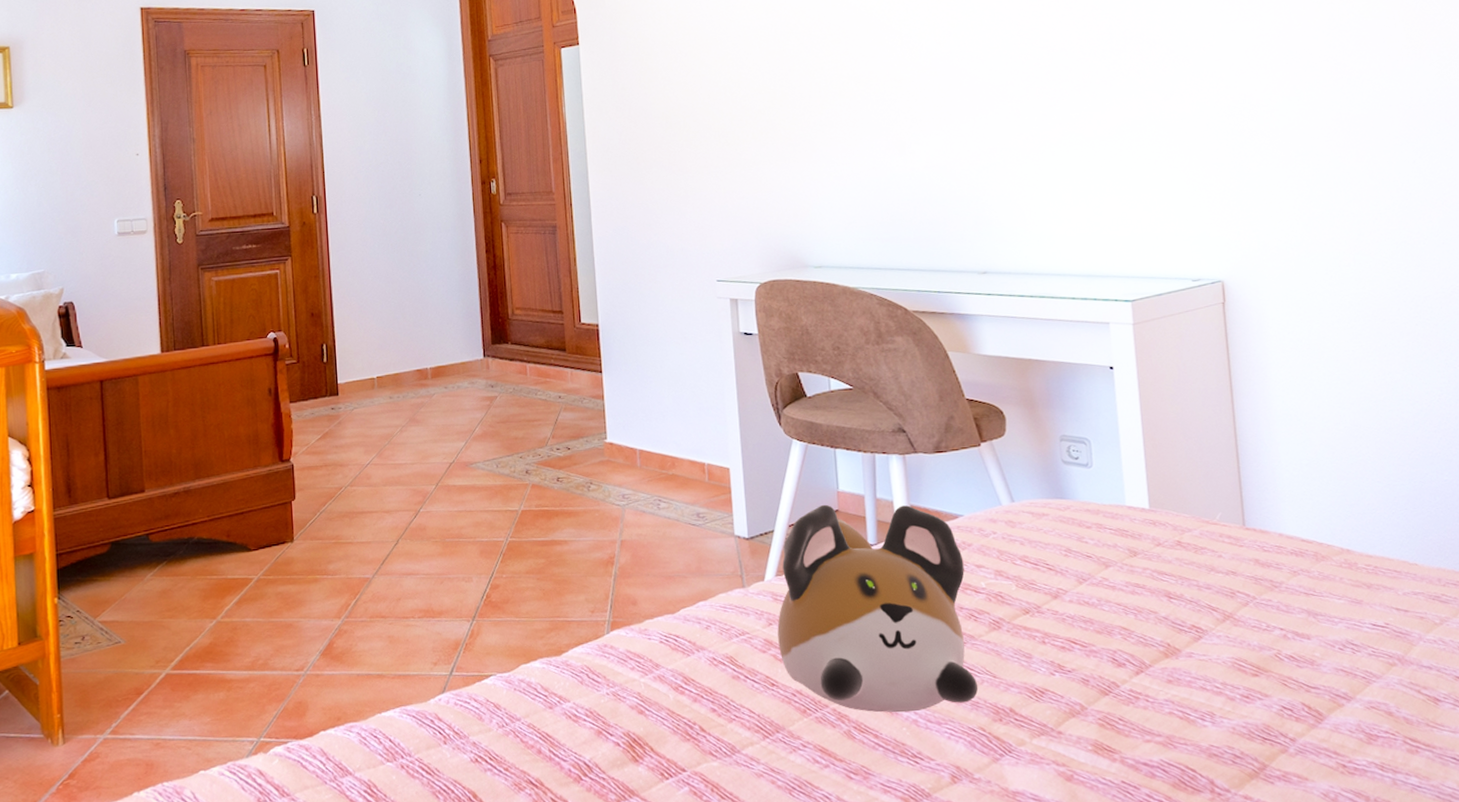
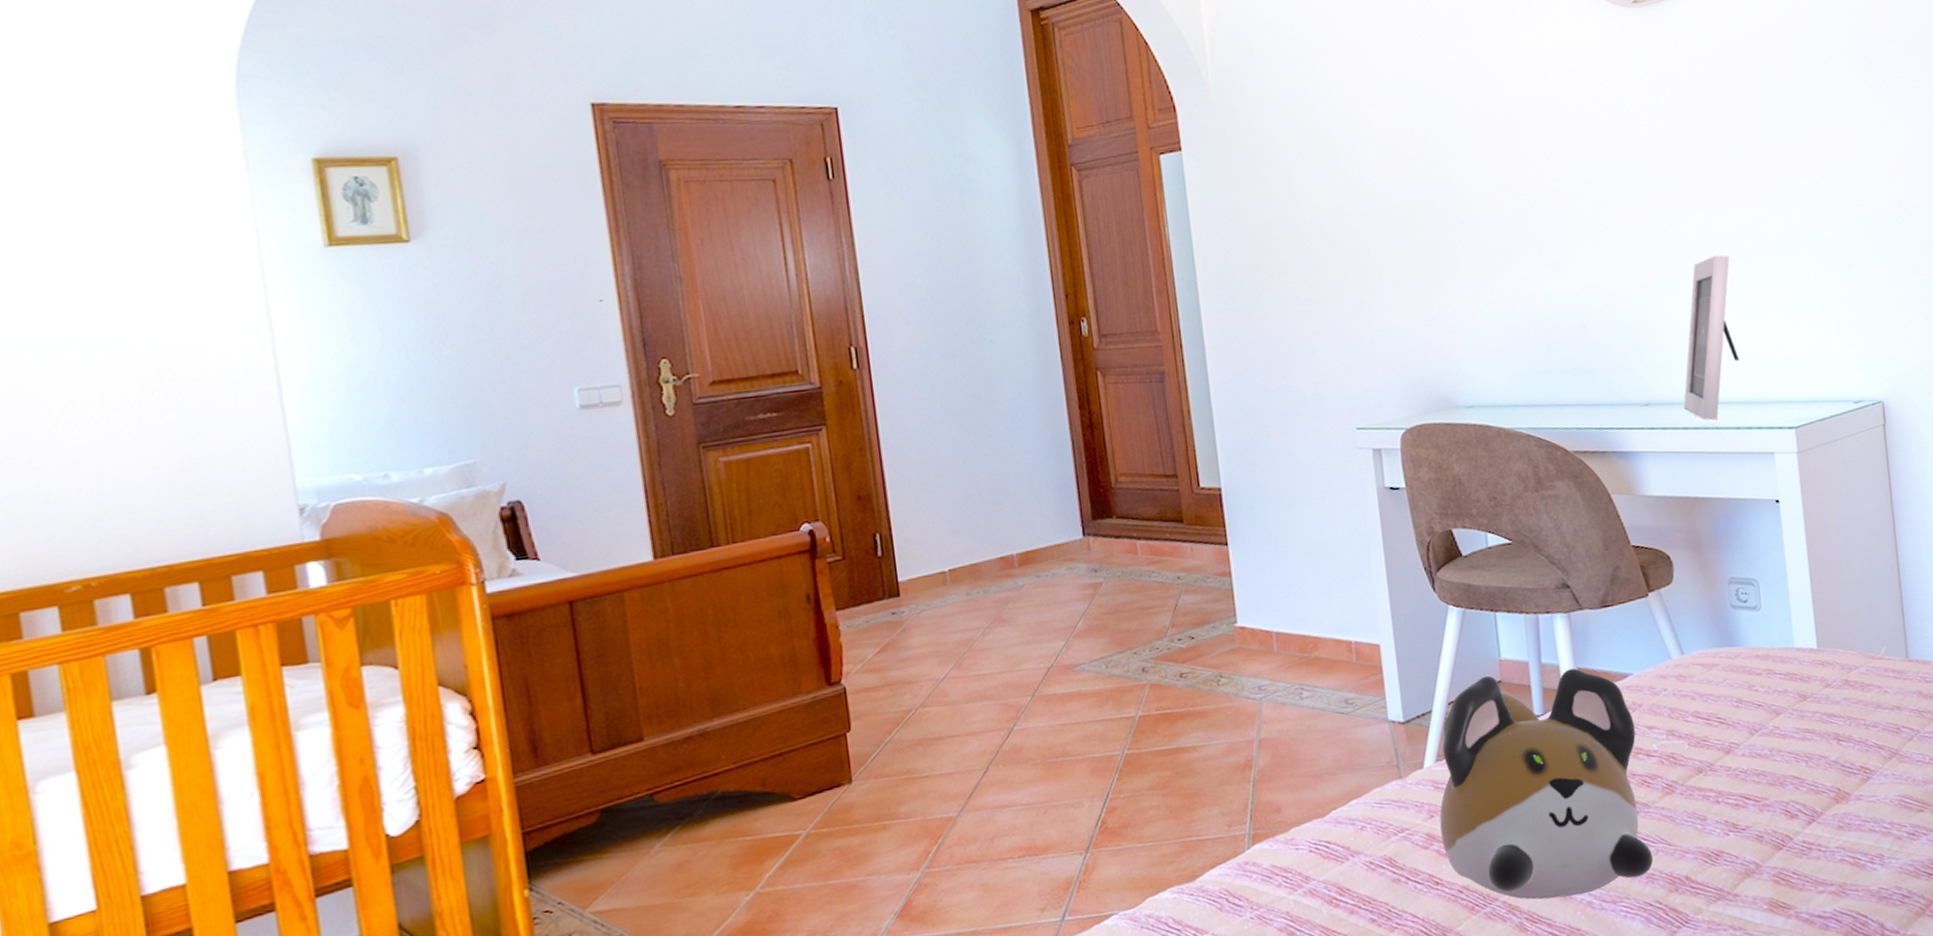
picture frame: none [1020,141,1077,290] -> present [1683,255,1740,421]

